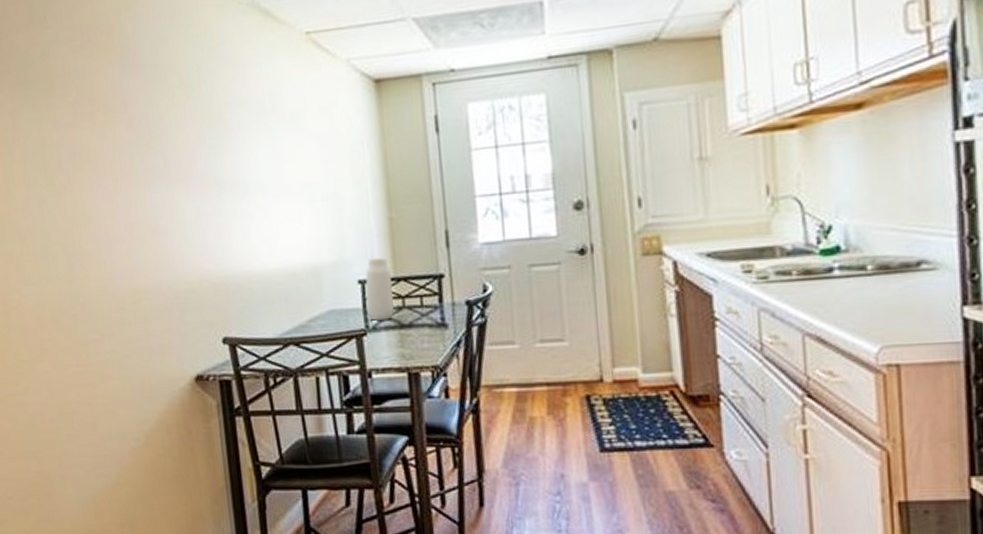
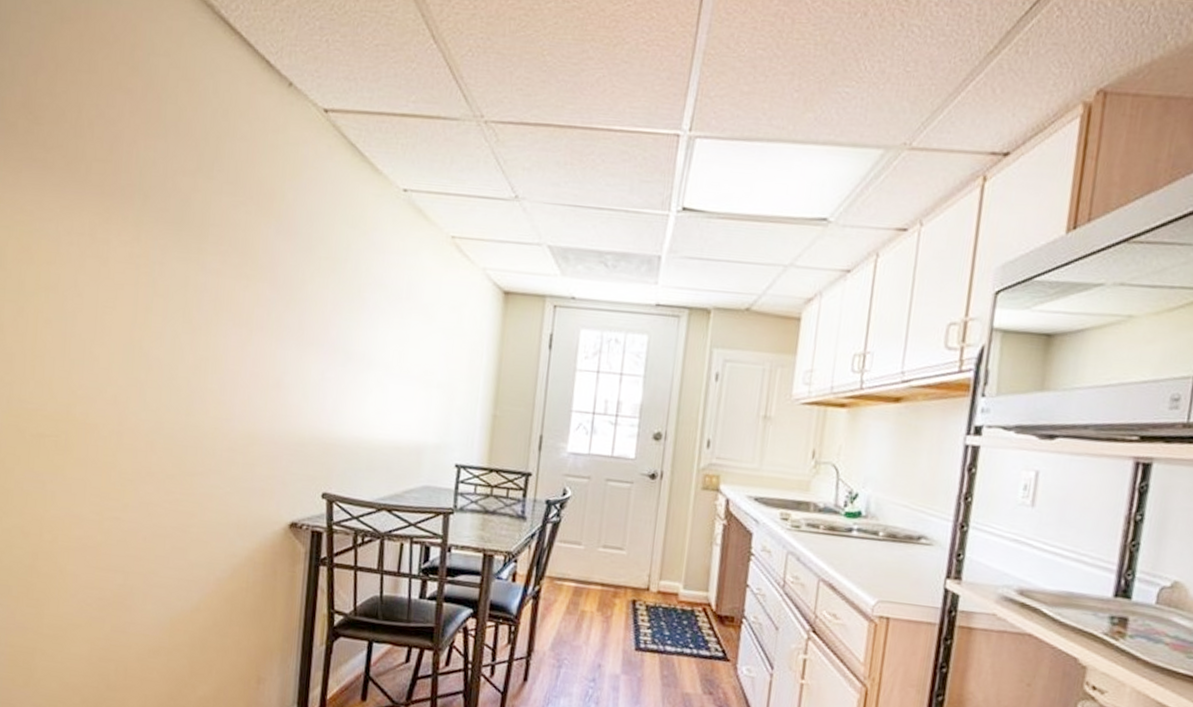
vase: present [365,257,395,321] -> none [457,447,486,504]

